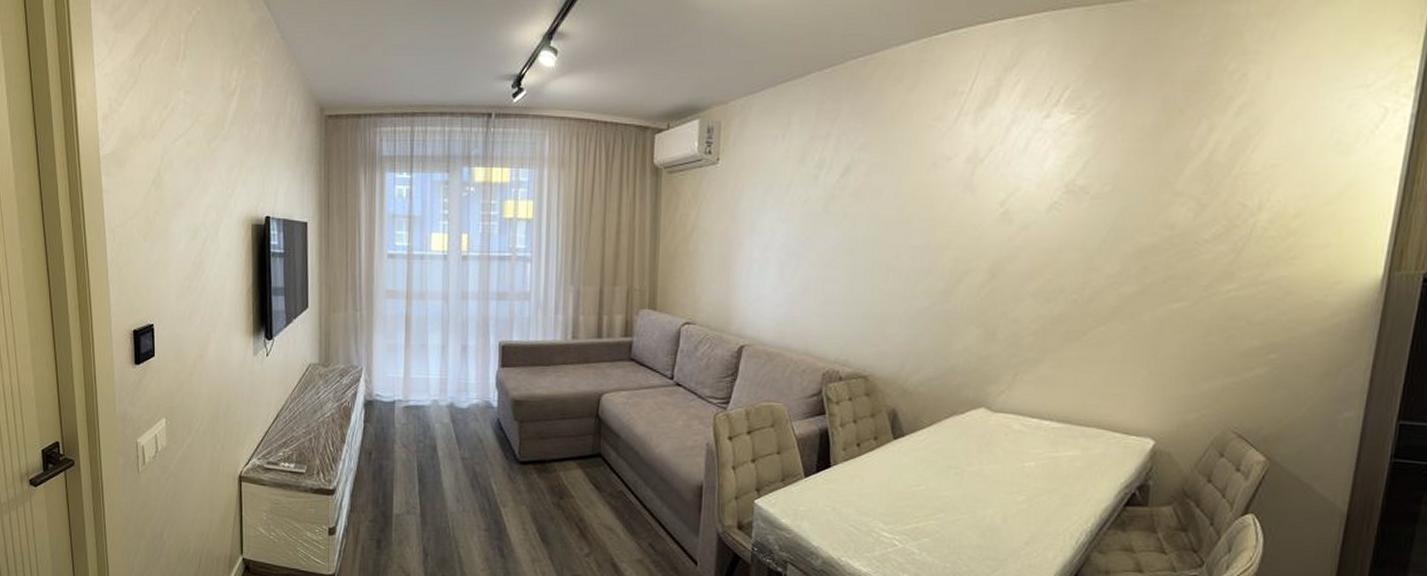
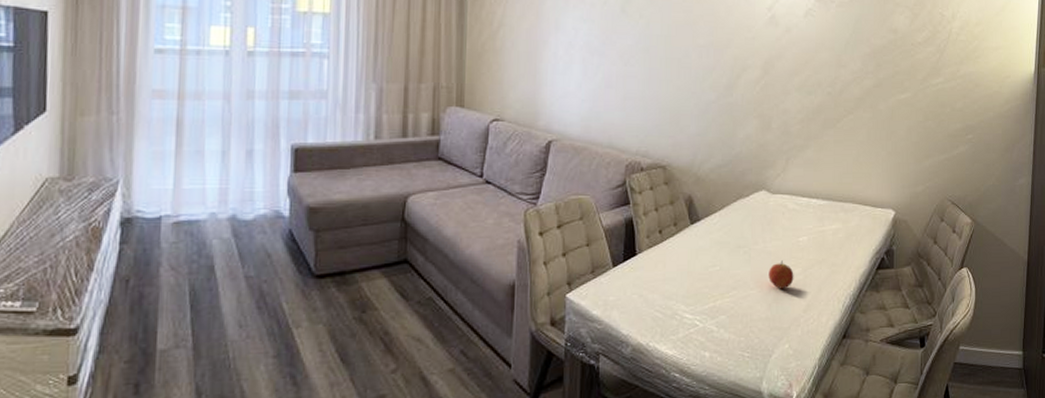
fruit: none [983,486,1016,517] -> present [768,260,794,289]

